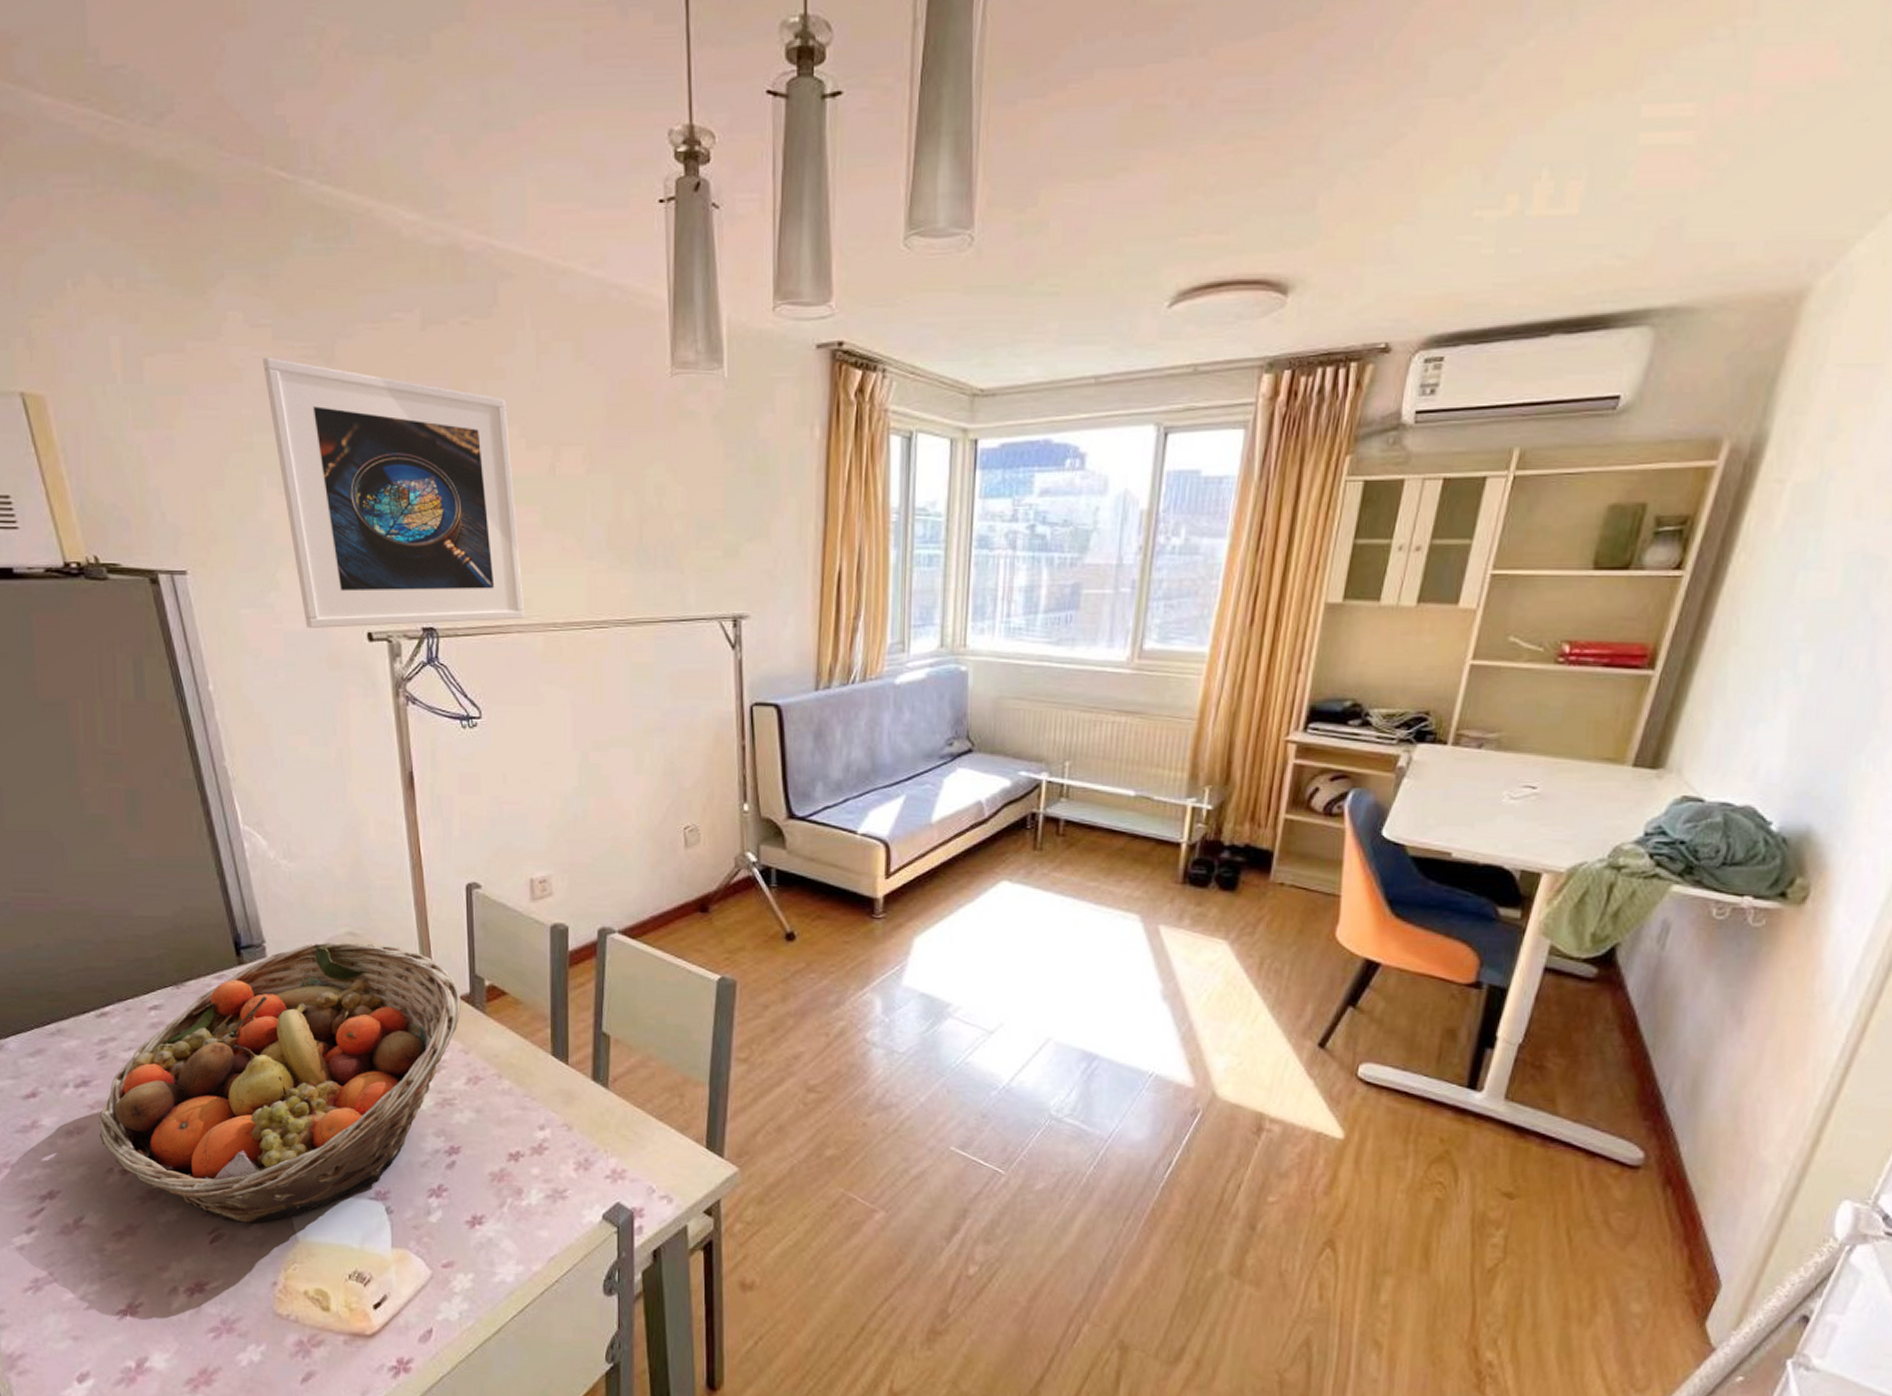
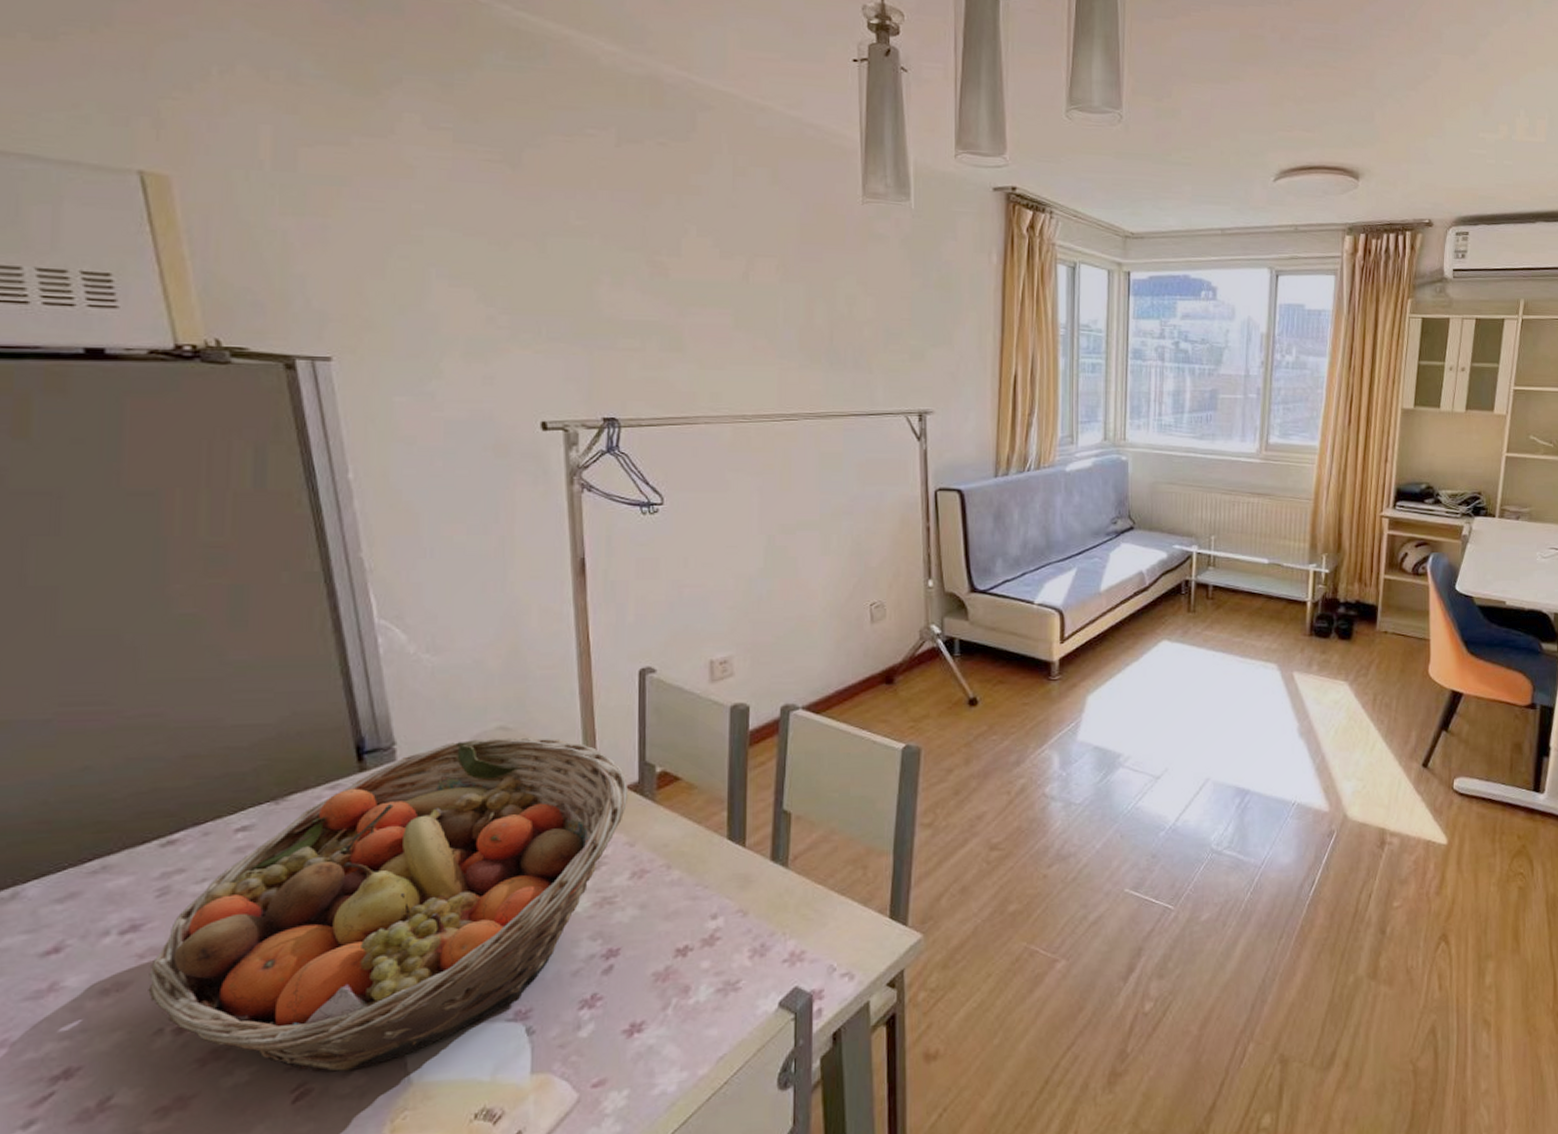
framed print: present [263,357,525,628] -> none [440,157,714,417]

